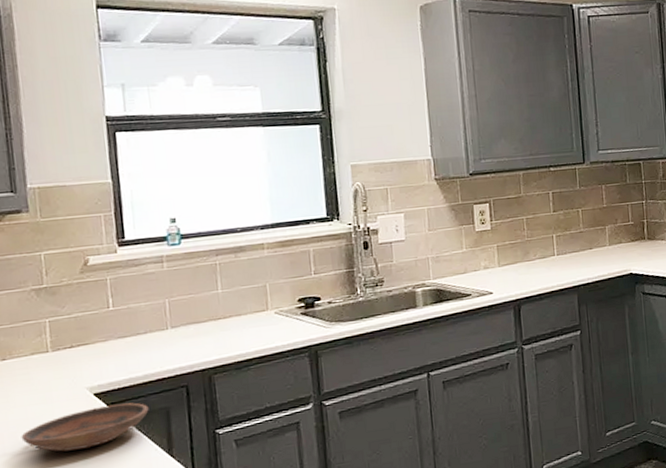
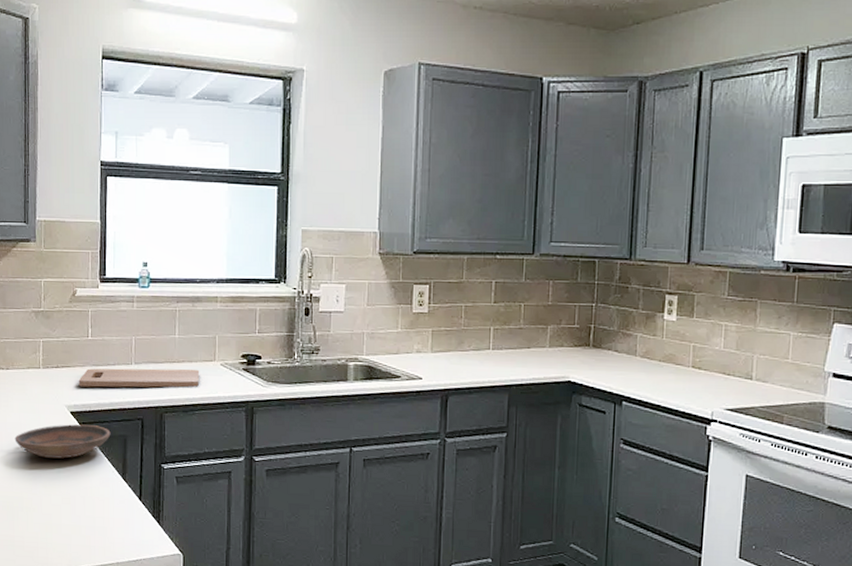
cutting board: none [100,322,252,364] -> present [78,368,200,388]

